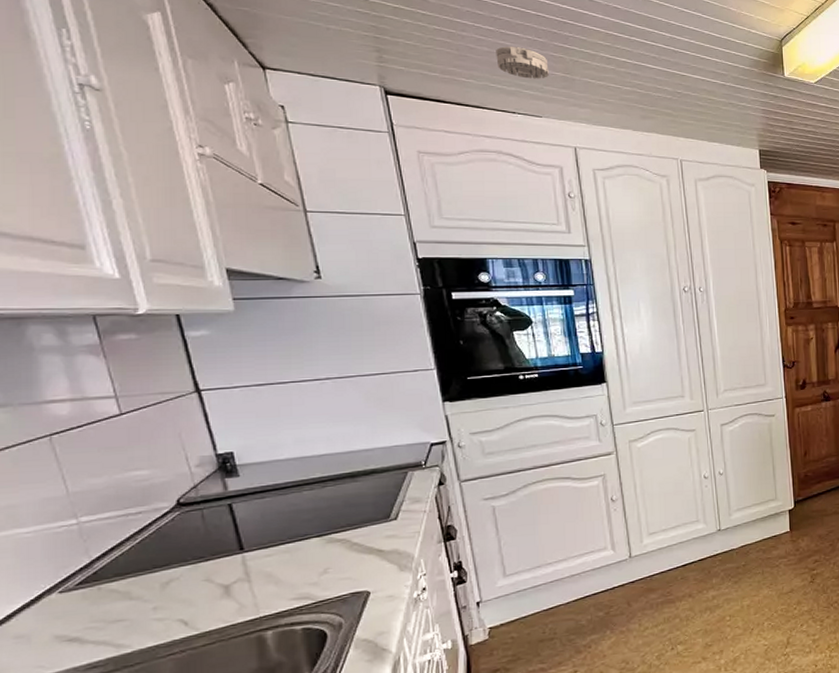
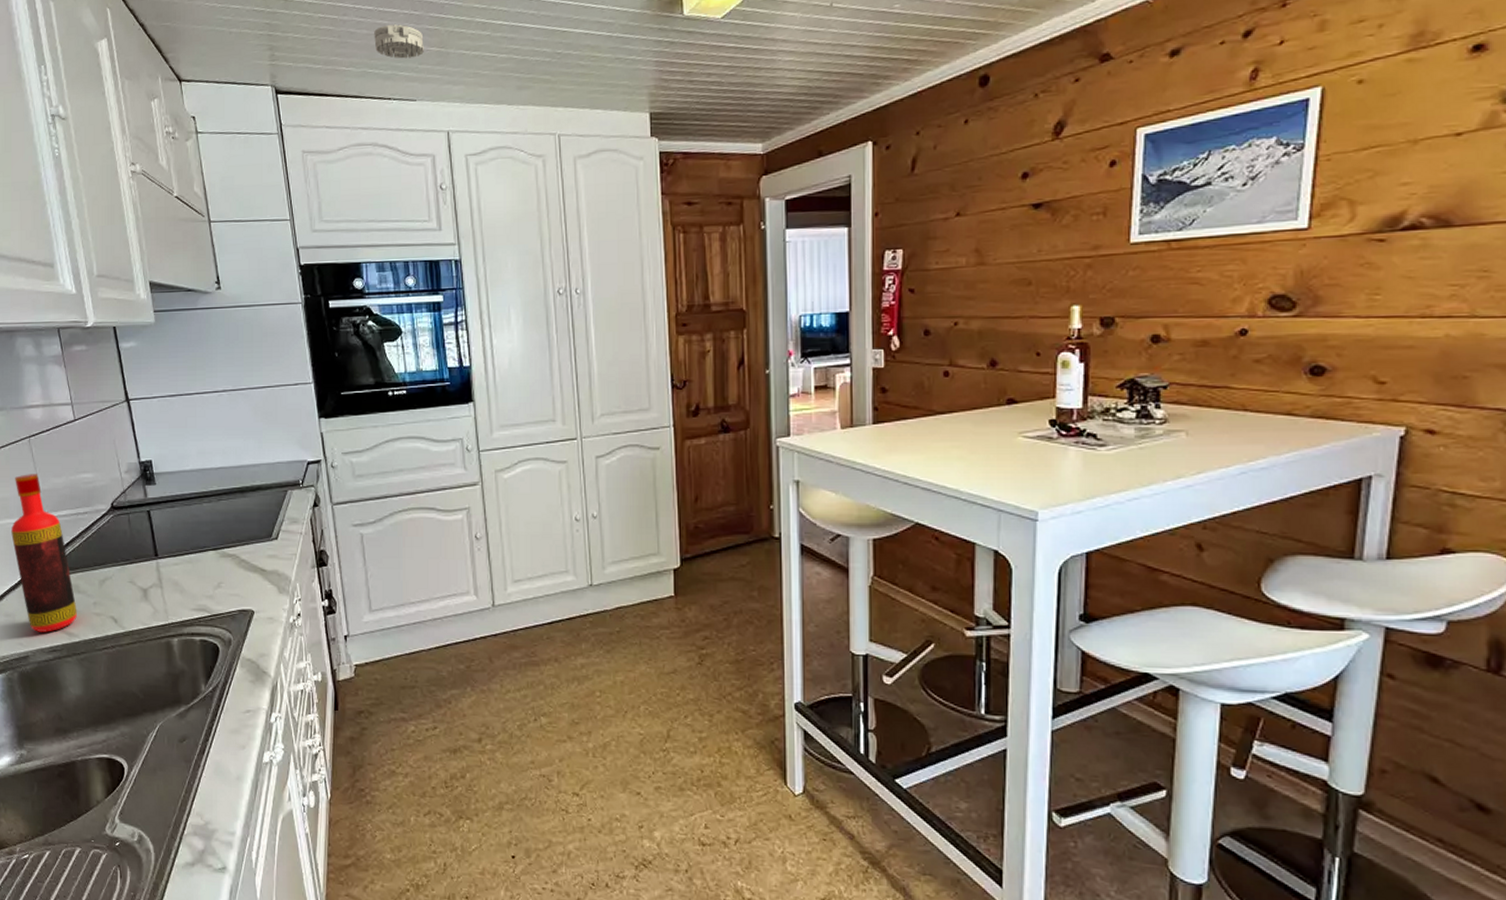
bottle: none [23,475,128,650] -> present [11,474,77,633]

